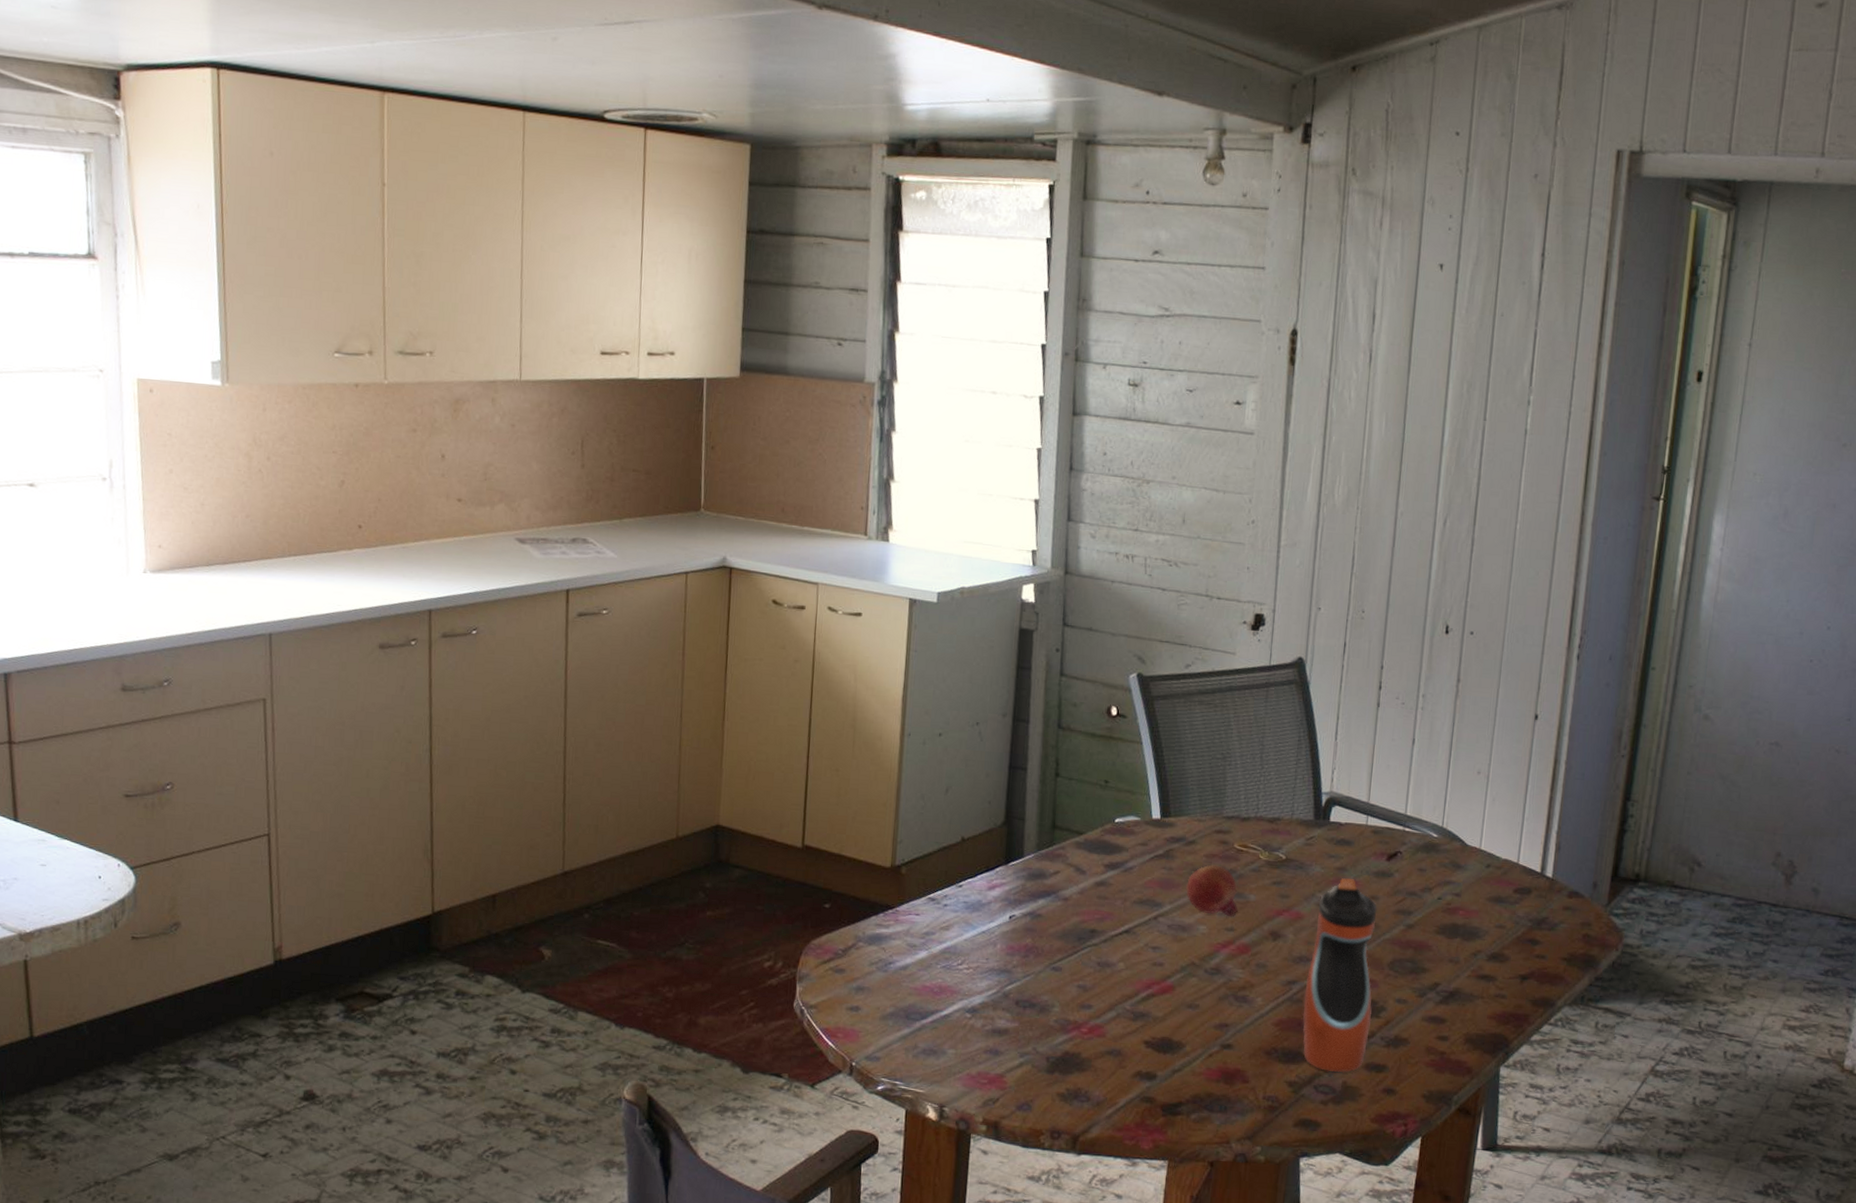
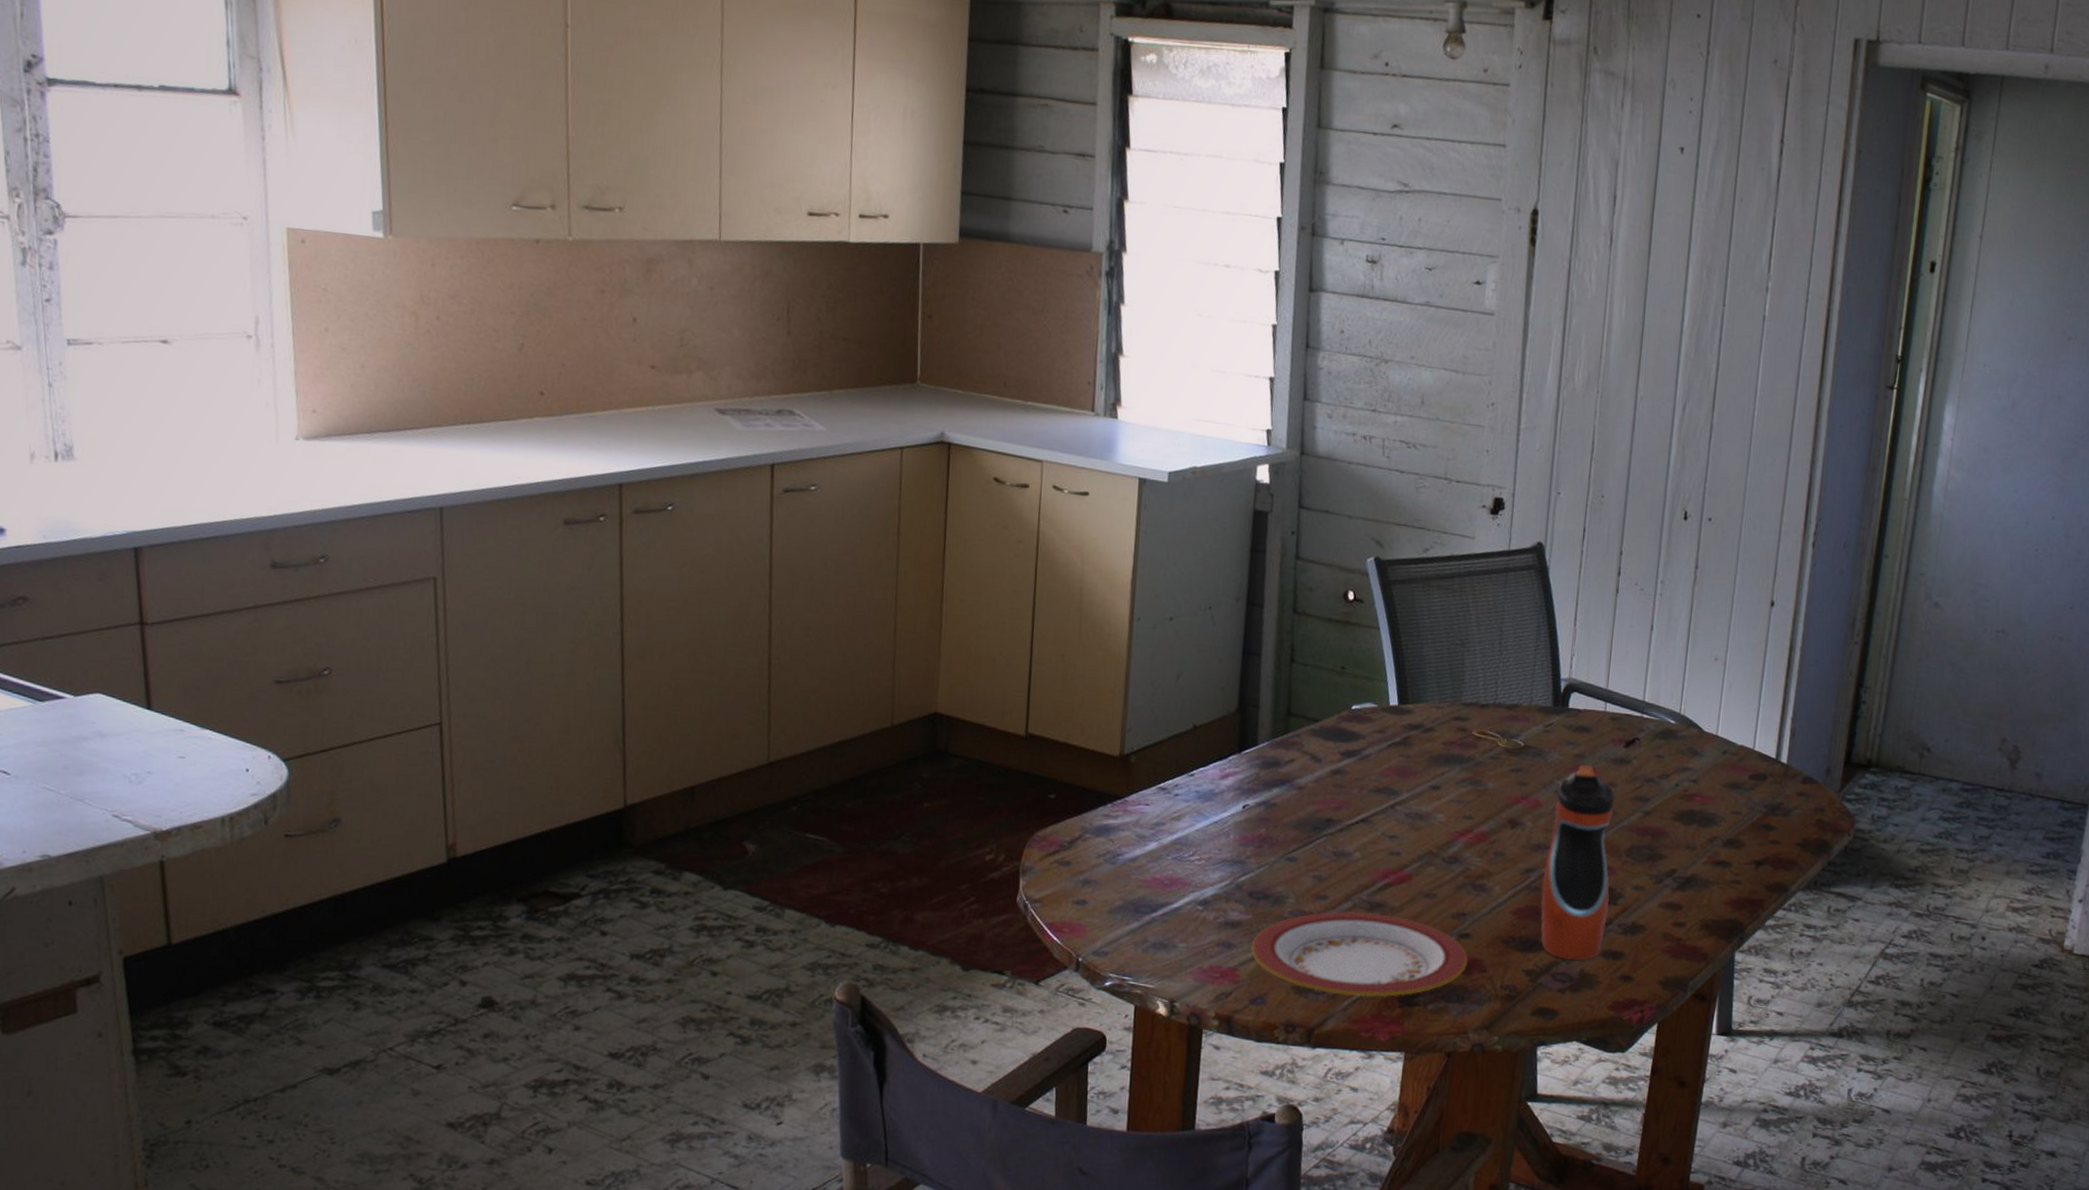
plate: none [1017,1021,1230,1106] -> present [1251,911,1468,997]
fruit: present [1186,864,1239,916] -> none [1424,752,1478,804]

